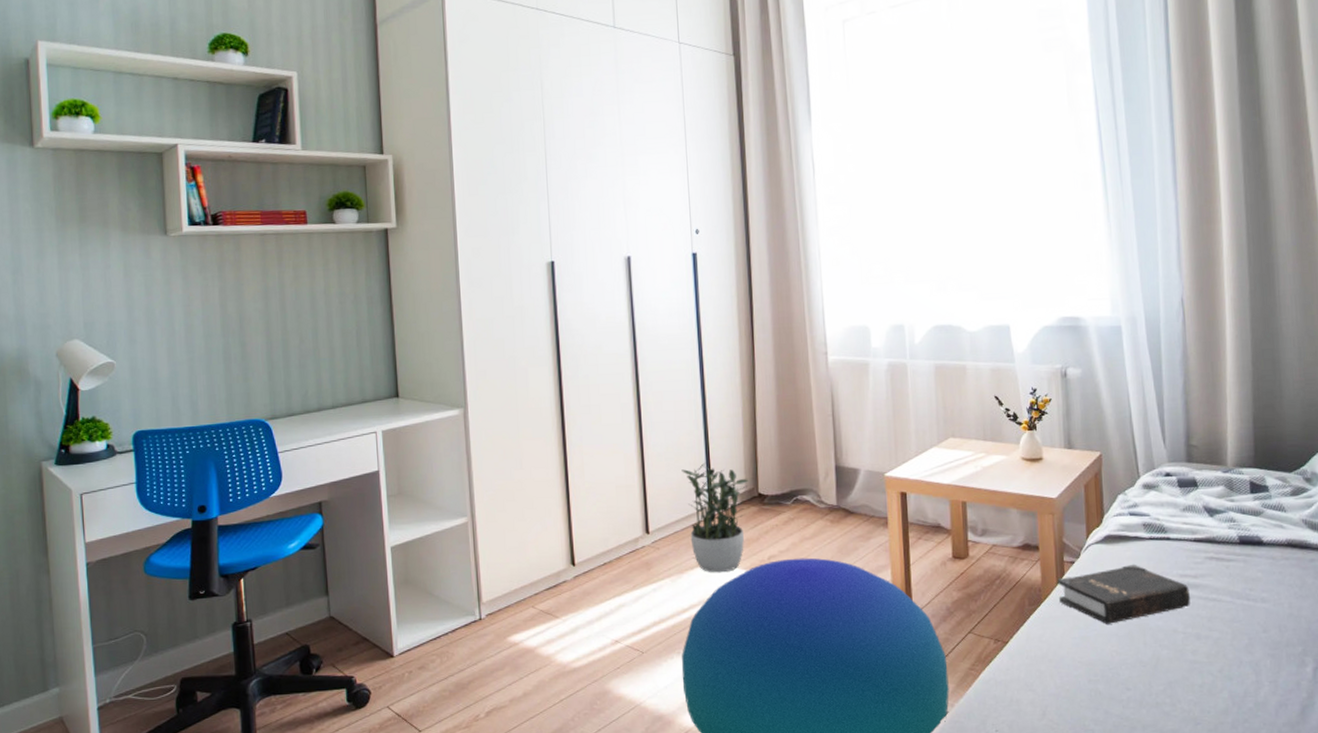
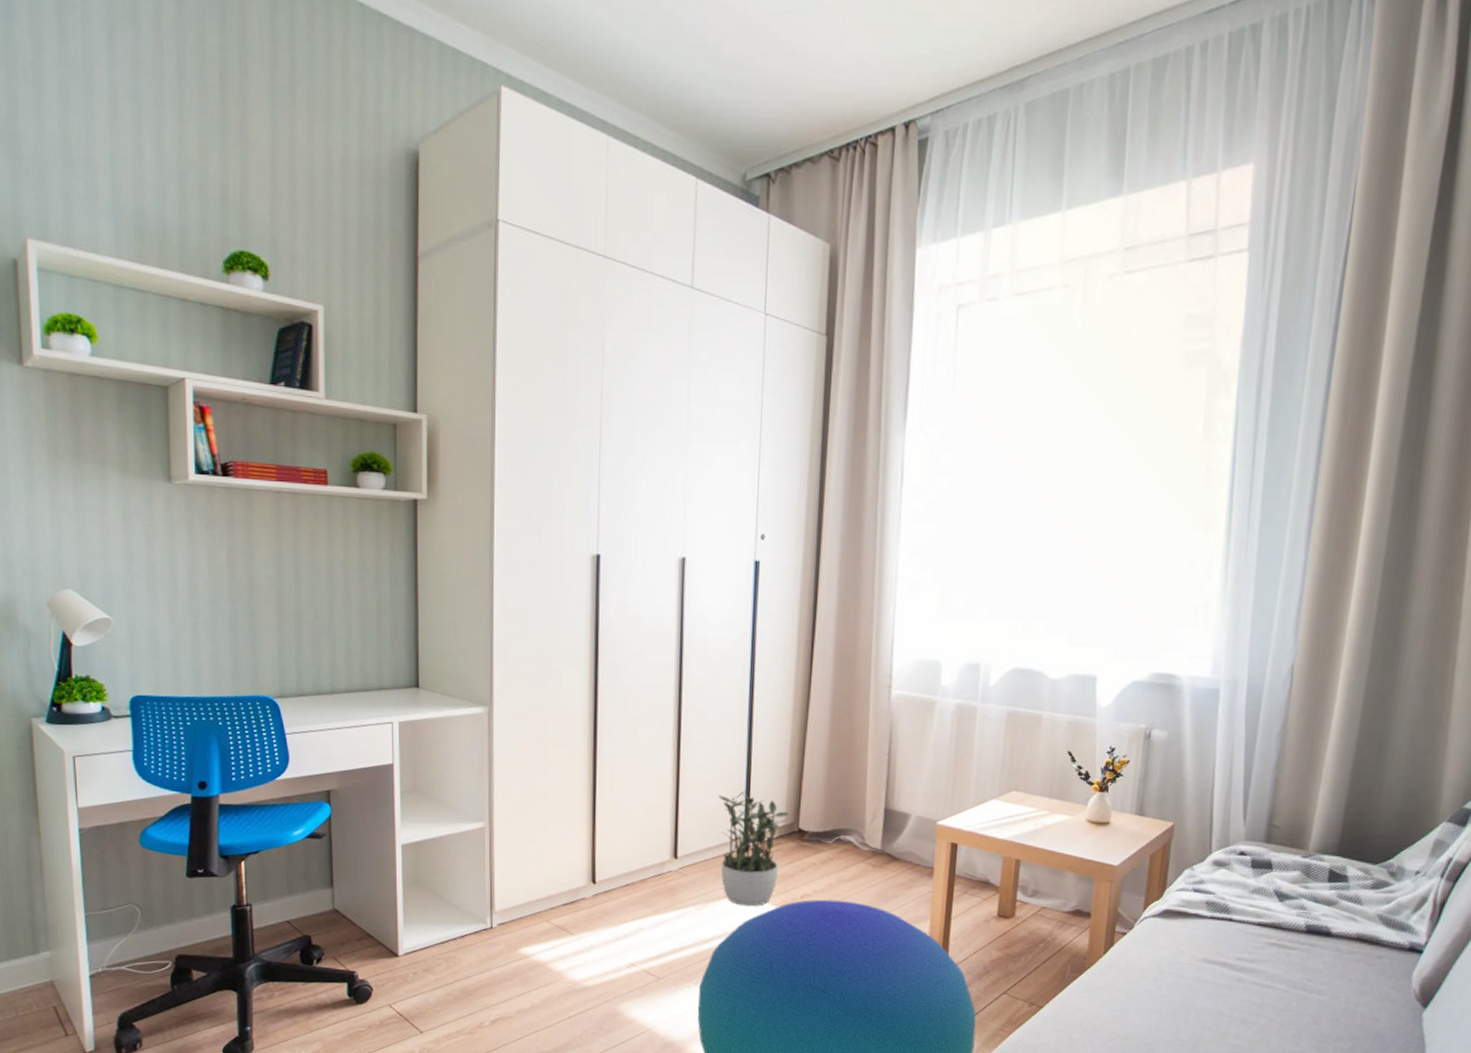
hardback book: present [1057,564,1190,624] -> none [1103,941,1244,1000]

